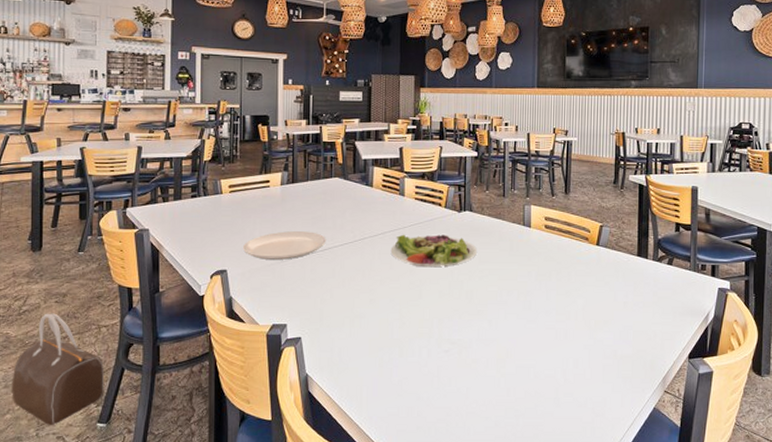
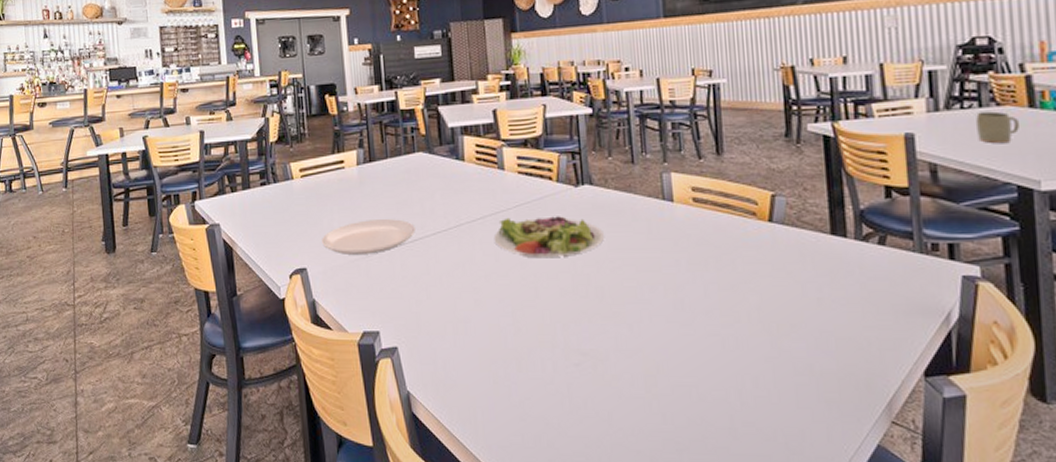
handbag: present [11,313,105,425] -> none [100,321,192,444]
mug: none [736,175,763,197] -> present [975,111,1021,143]

